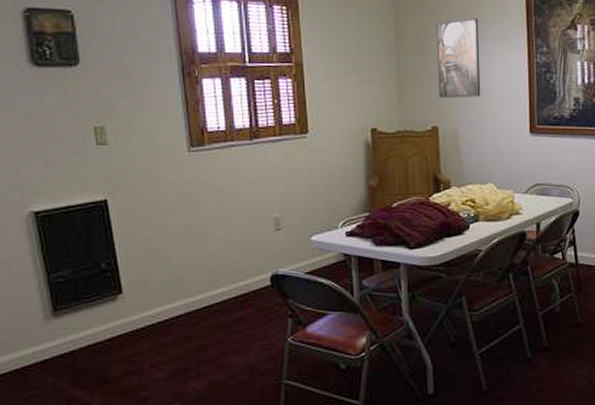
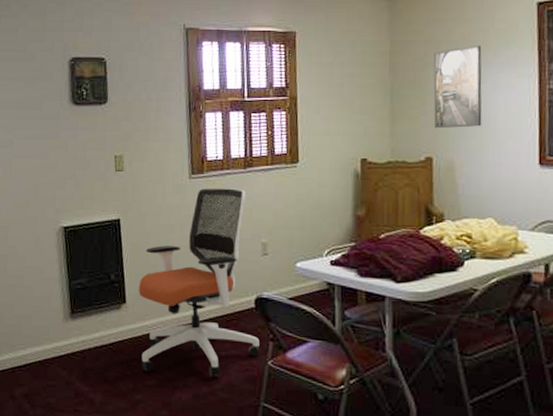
office chair: none [136,161,278,366] -> present [138,187,260,377]

